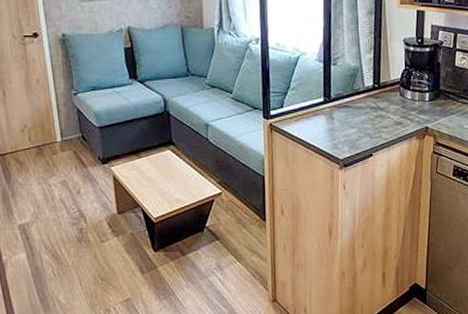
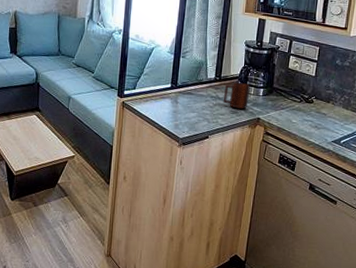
mug: none [384,87,414,119] -> present [223,82,250,109]

